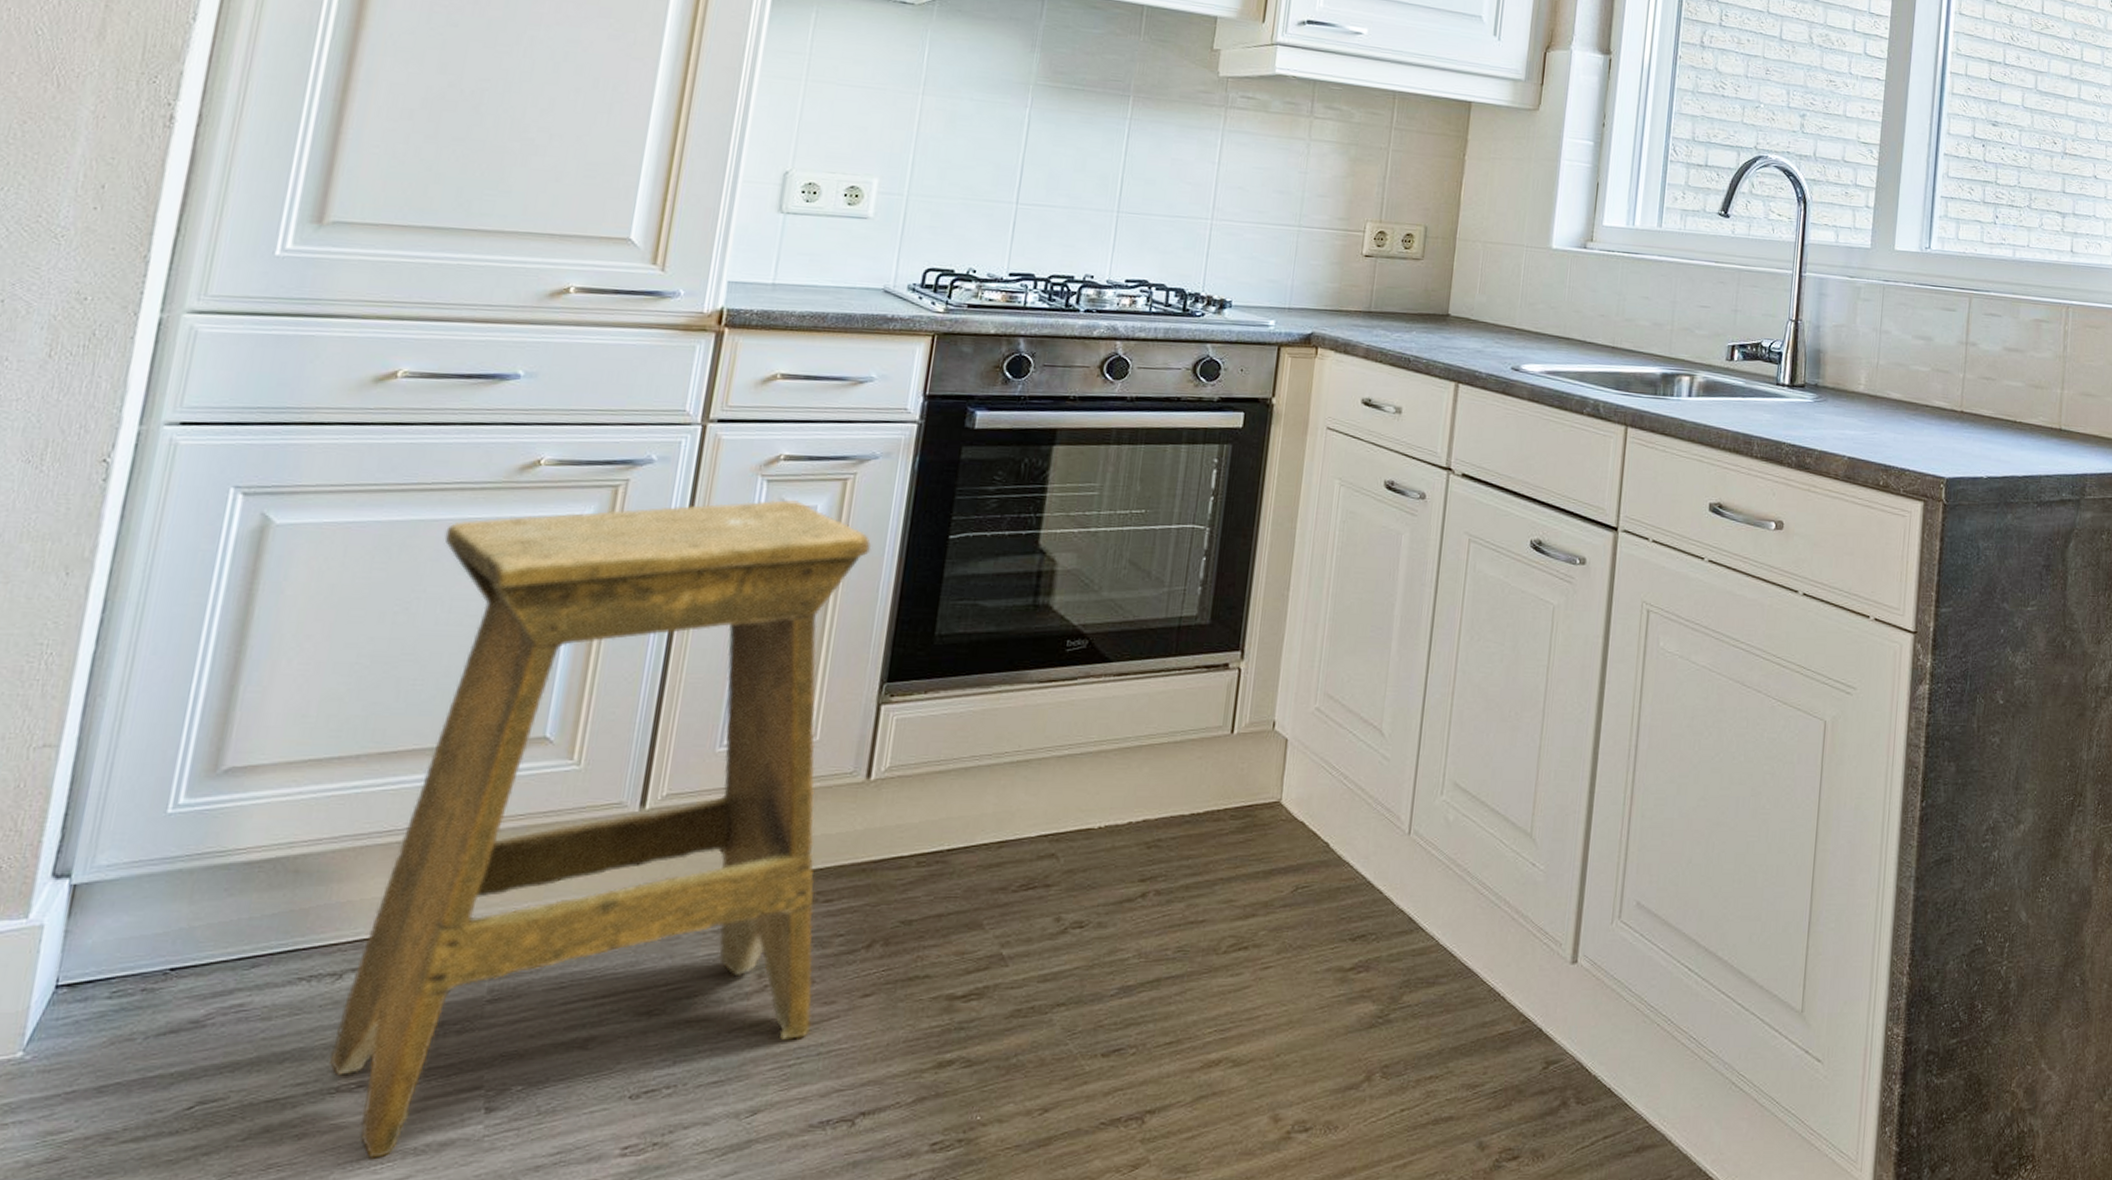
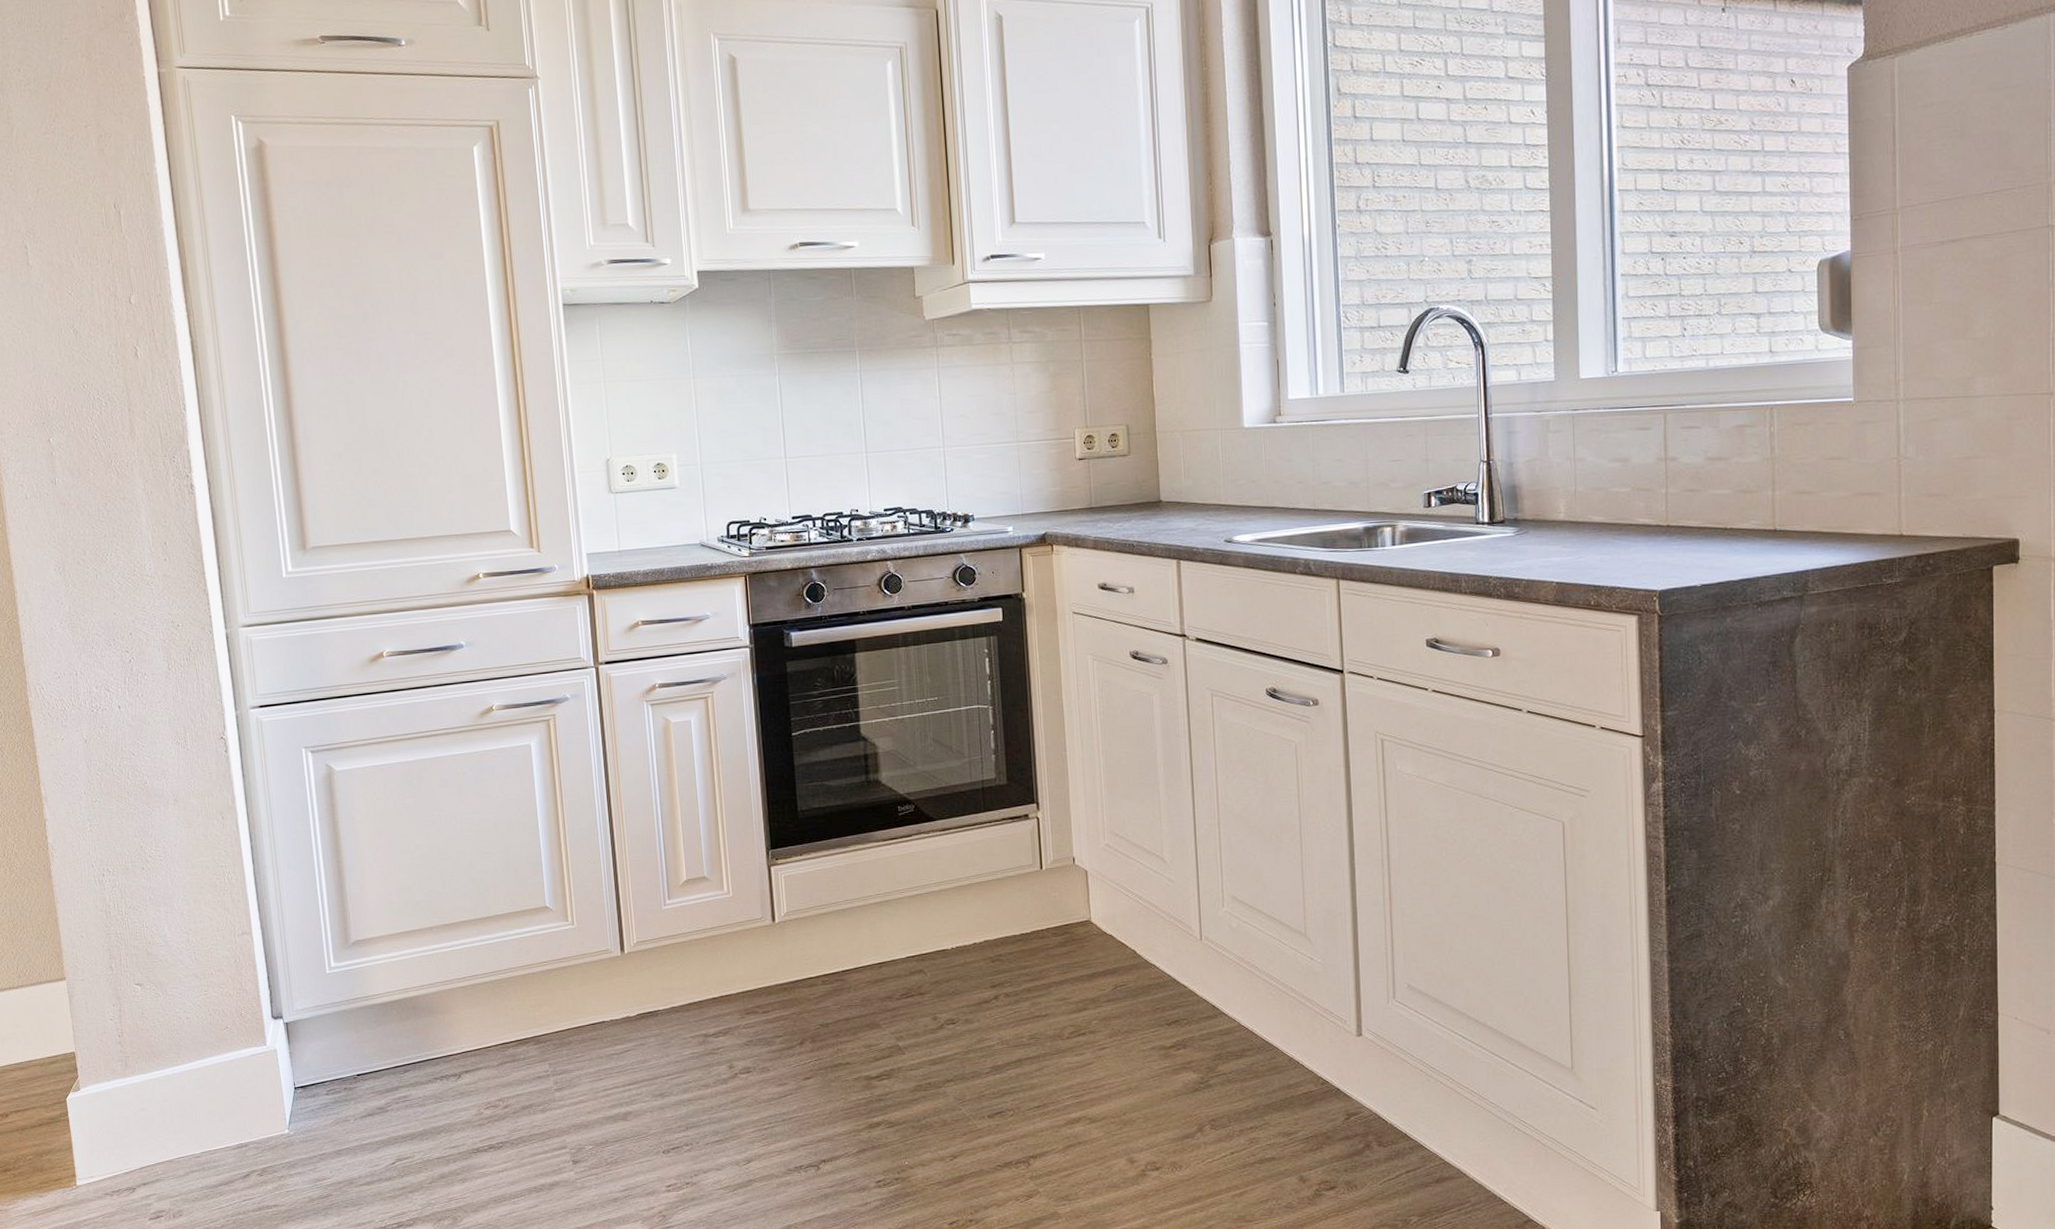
stool: present [330,500,872,1159] -> none [444,718,775,1194]

